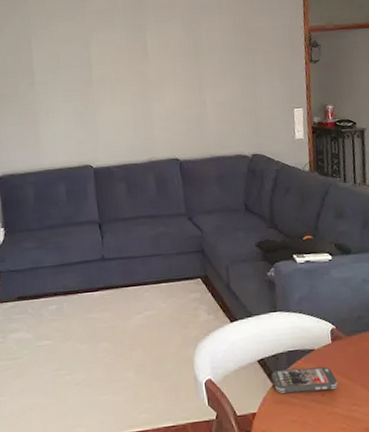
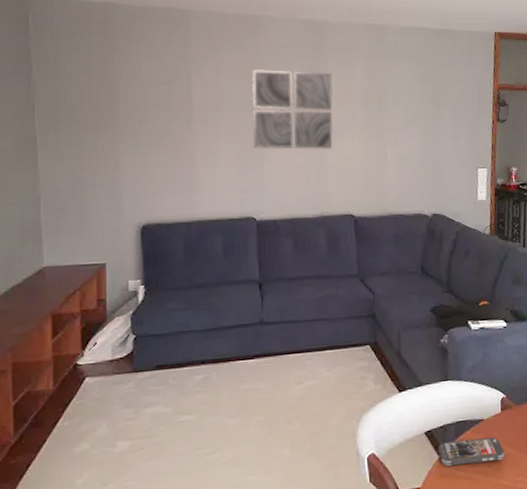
wall art: none [82,30,156,105] -> present [251,69,333,150]

